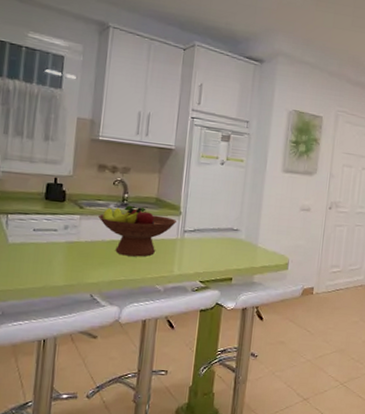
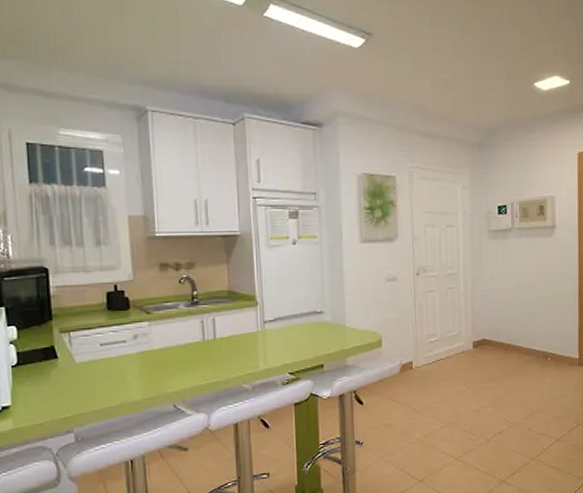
fruit bowl: present [98,205,176,257] -> none [169,302,254,358]

